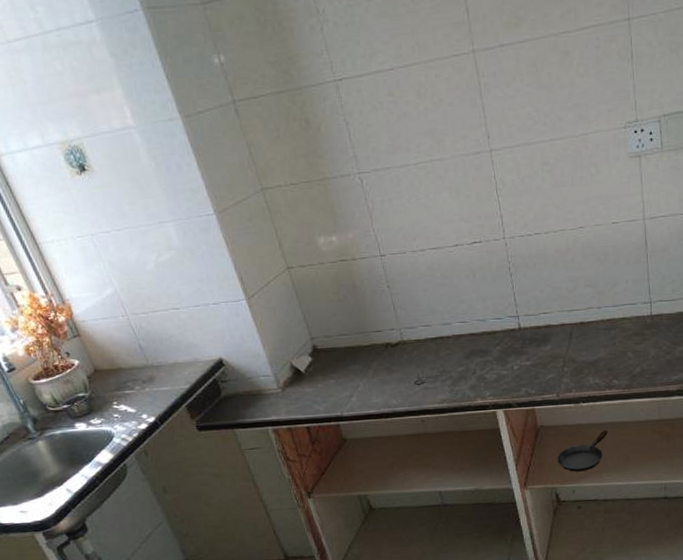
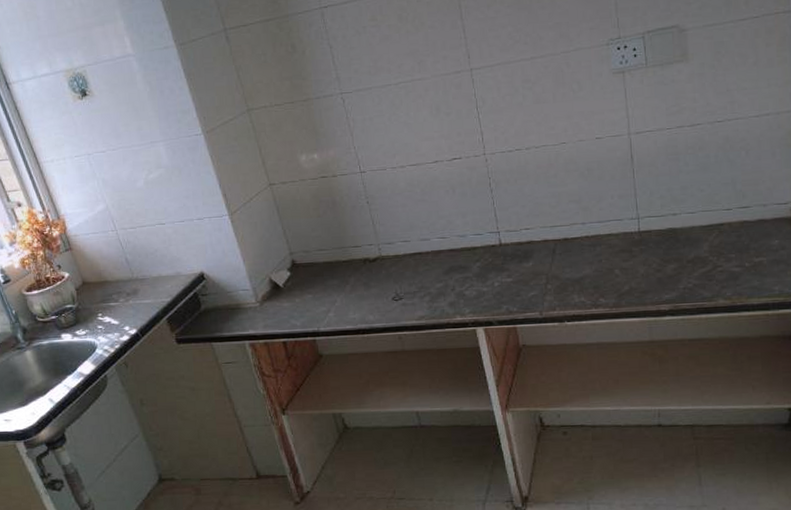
frying pan: present [557,430,608,472] -> none [540,351,595,395]

